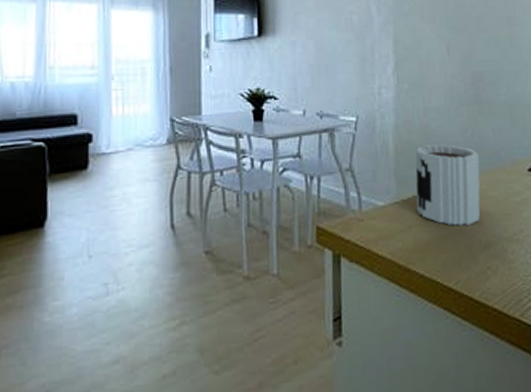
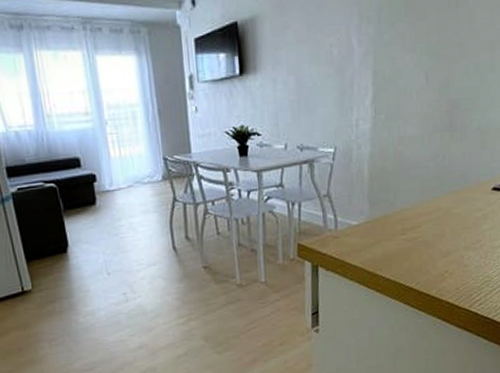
mug: present [415,145,481,226] -> none [386,170,447,239]

